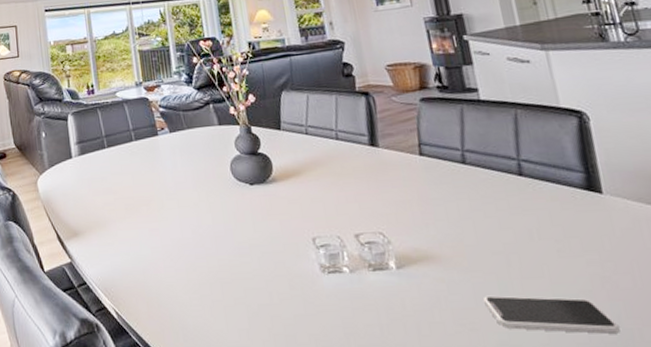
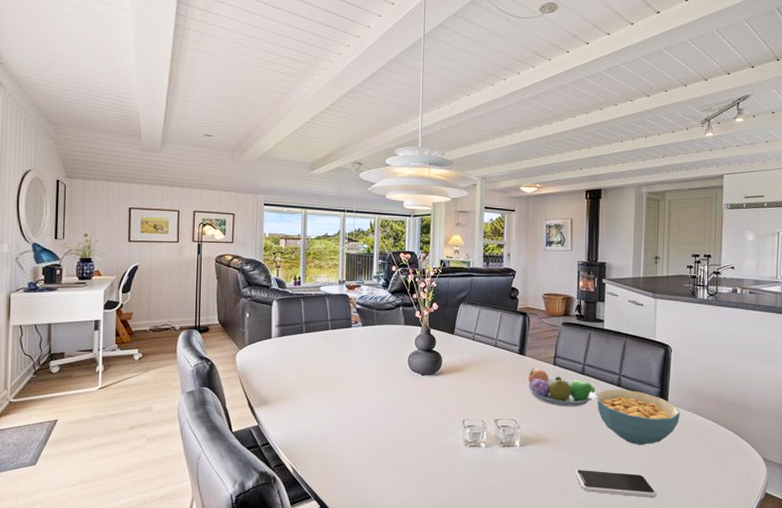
fruit bowl: none [386,162,490,211] -> present [525,368,596,407]
cereal bowl: none [490,178,628,257] -> present [596,389,681,445]

